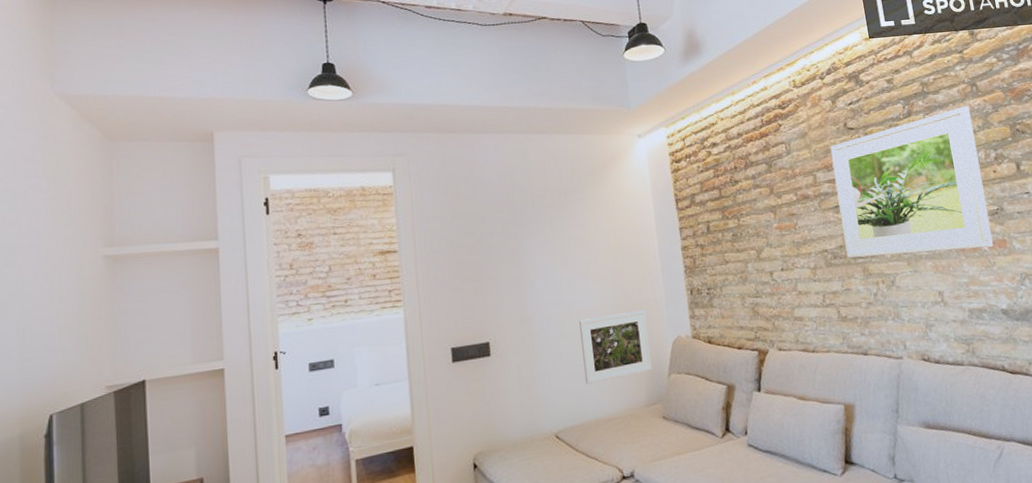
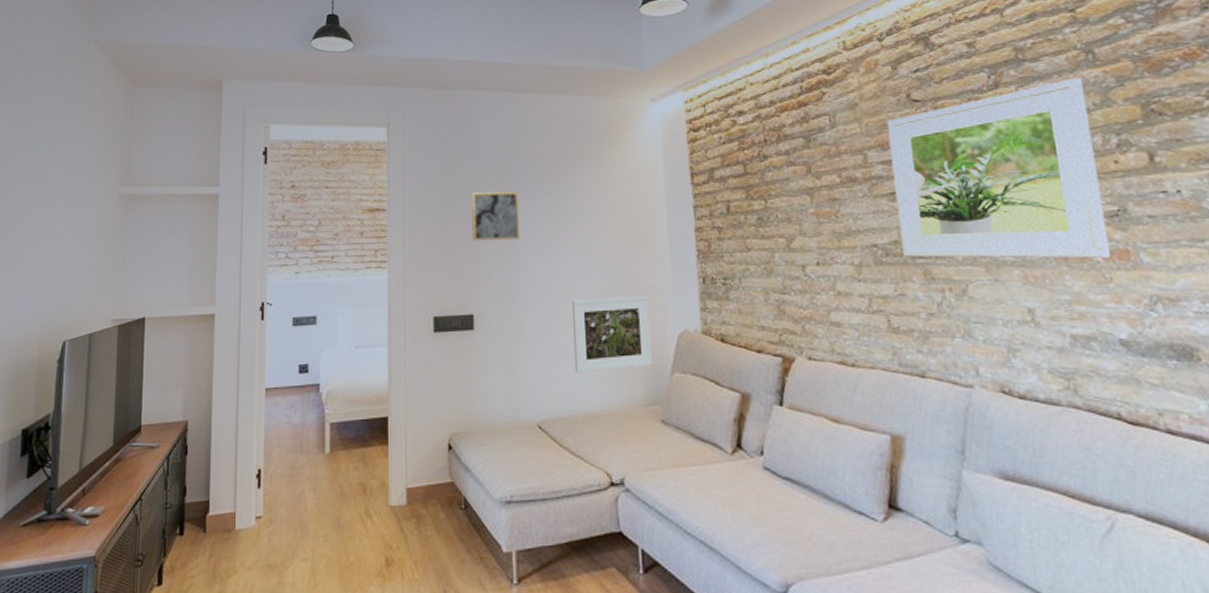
wall art: none [480,226,528,275] -> present [471,191,519,241]

